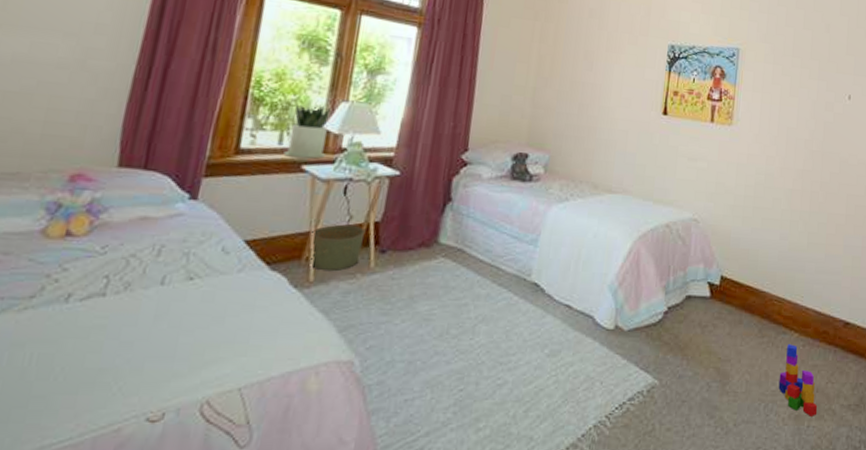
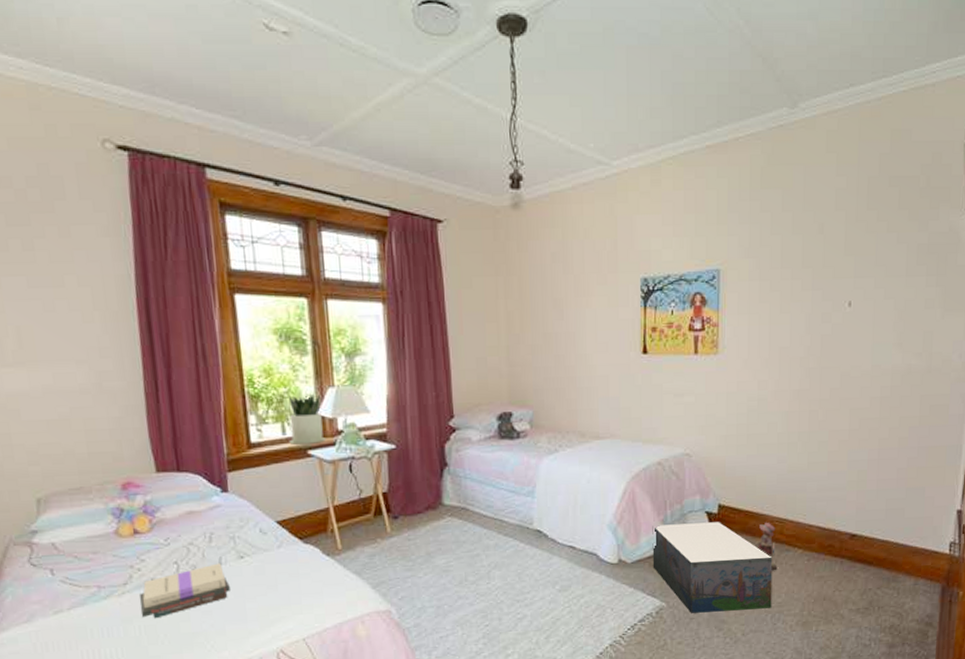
books: none [40,283,166,346] -> present [139,563,230,619]
basket: present [310,224,366,271] -> none [330,497,377,539]
toy box: none [649,291,773,396] -> present [652,522,775,613]
doll: none [755,300,774,353] -> present [757,522,778,570]
toy blocks: present [778,344,818,416] -> none [784,560,826,622]

